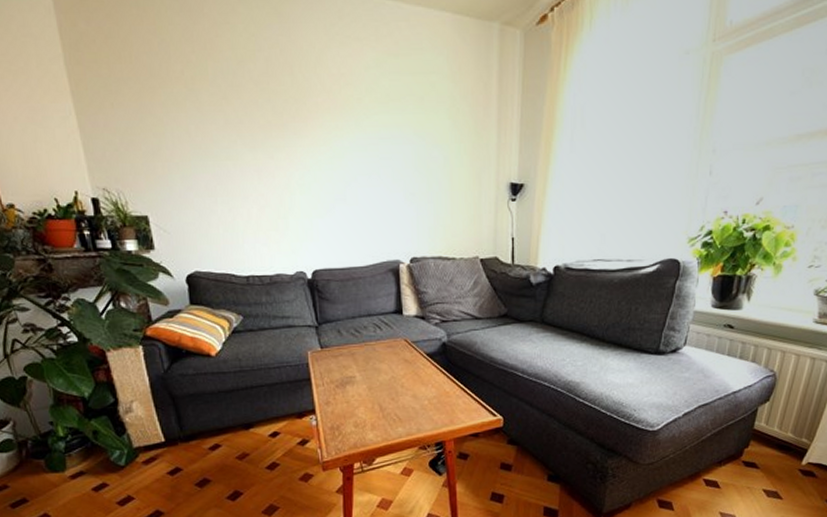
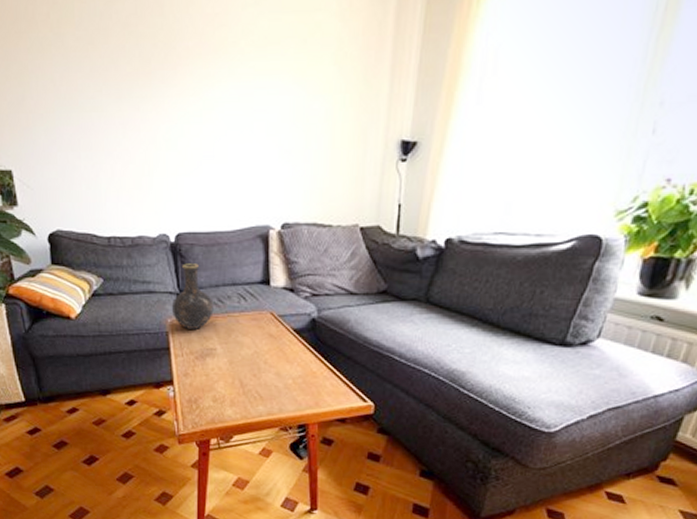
vase: none [311,297,352,360] -> present [172,263,214,329]

